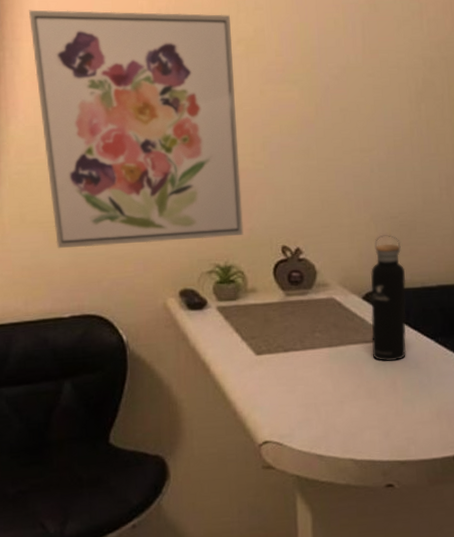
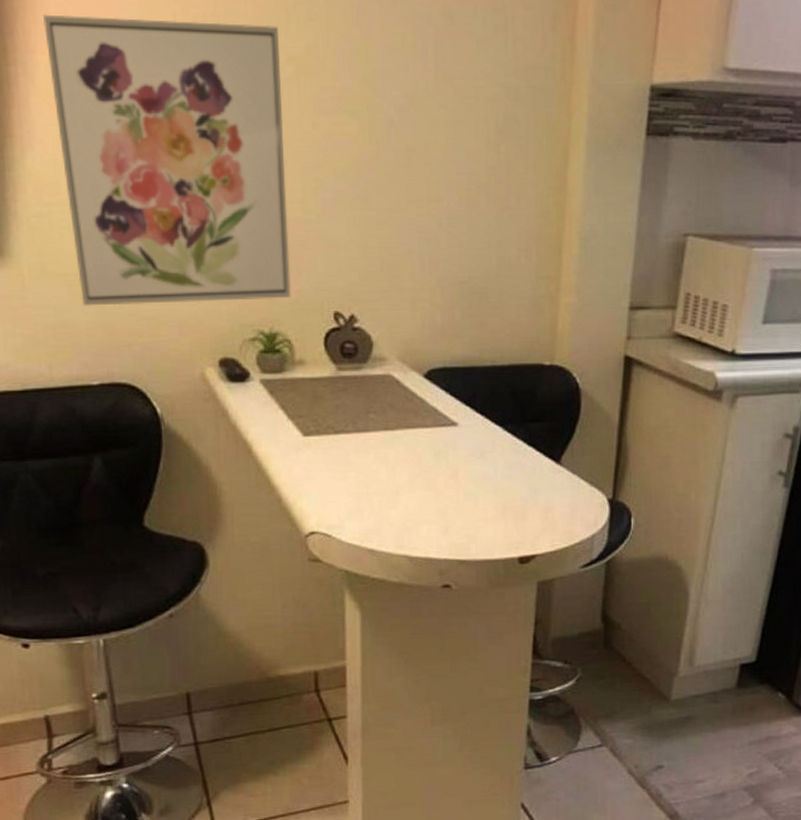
water bottle: present [370,234,407,361] -> none [432,302,474,449]

